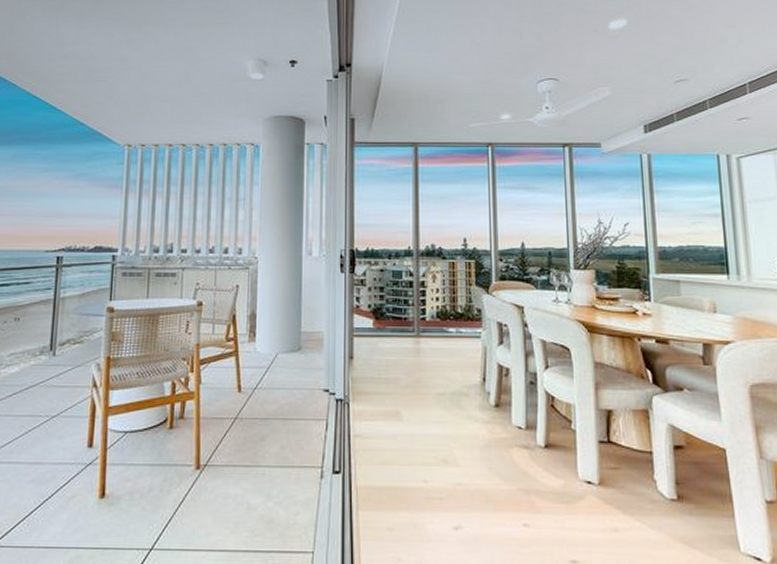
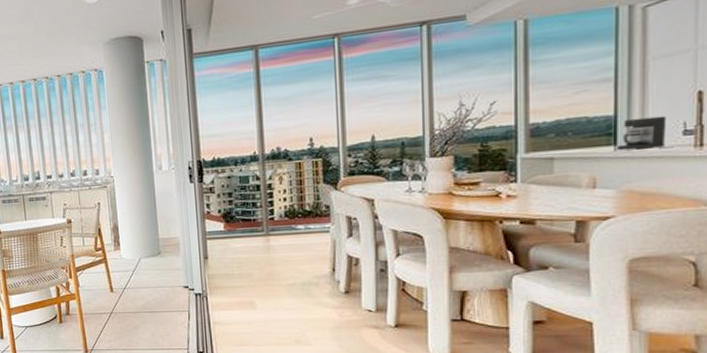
coffee maker: none [729,251,766,280] -> present [616,115,667,151]

